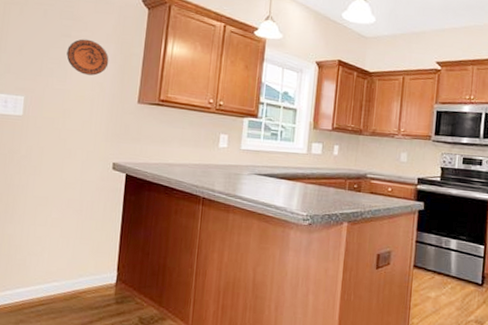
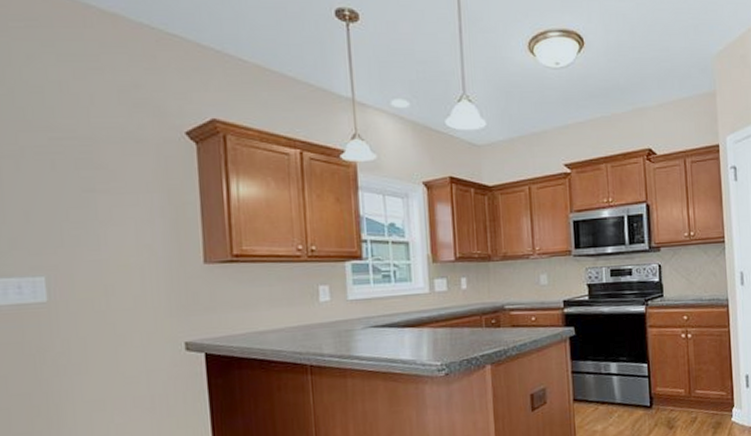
decorative plate: present [67,39,109,76] -> none [94,191,155,237]

